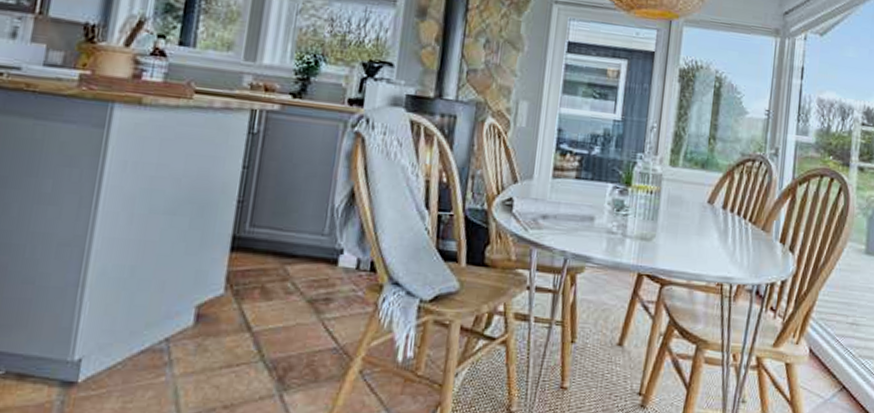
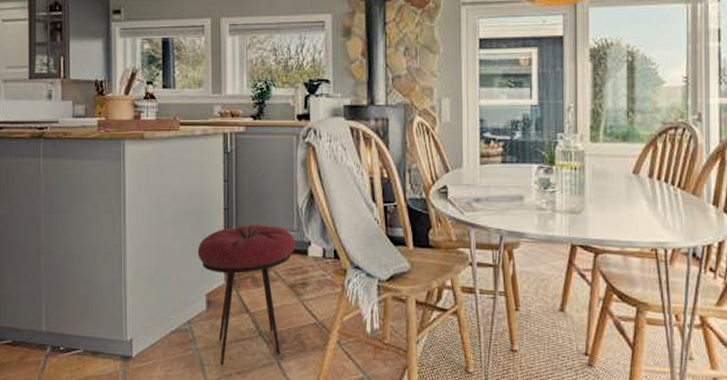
stool: none [192,222,325,397] -> present [197,224,296,366]

